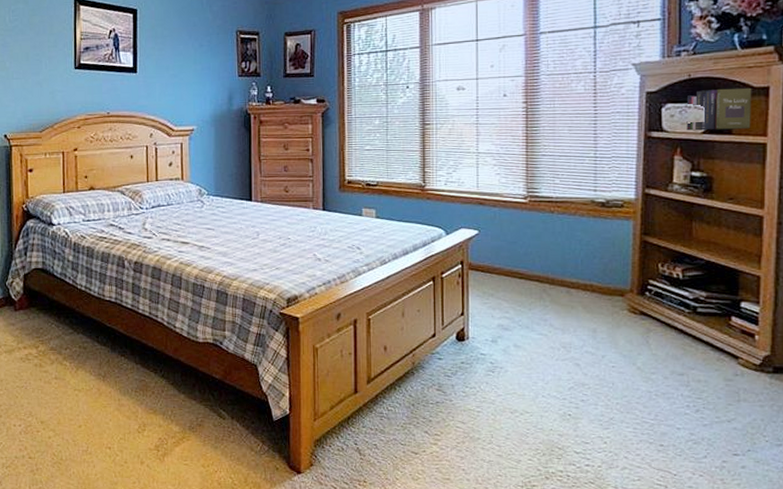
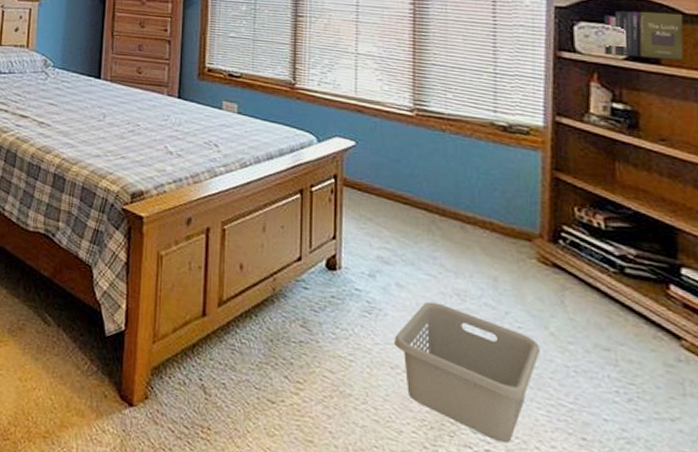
laundry basket: none [513,356,629,458] -> present [394,301,540,444]

